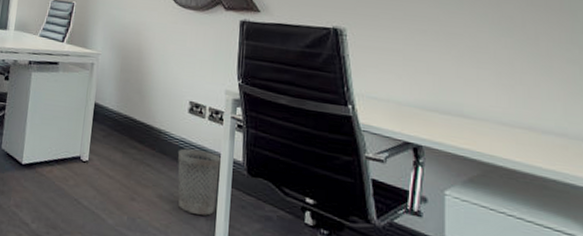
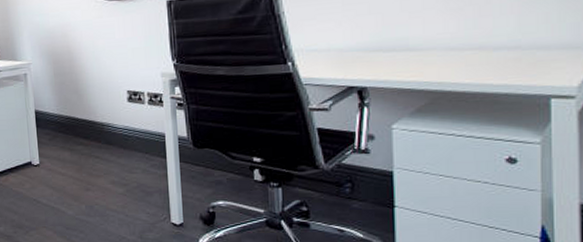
wastebasket: present [177,148,221,216] -> none [123,134,167,192]

